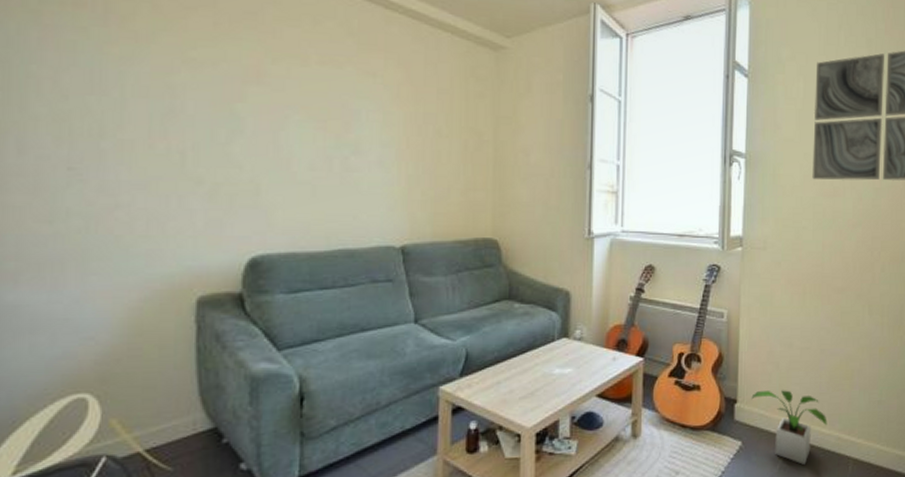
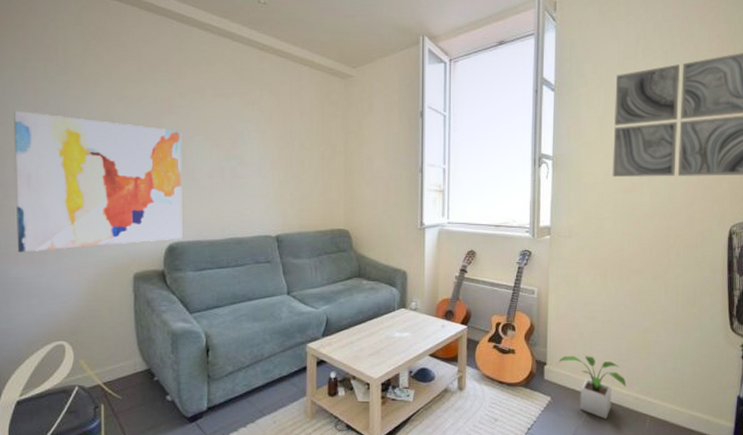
wall art: none [18,70,274,269] -> present [14,110,182,253]

